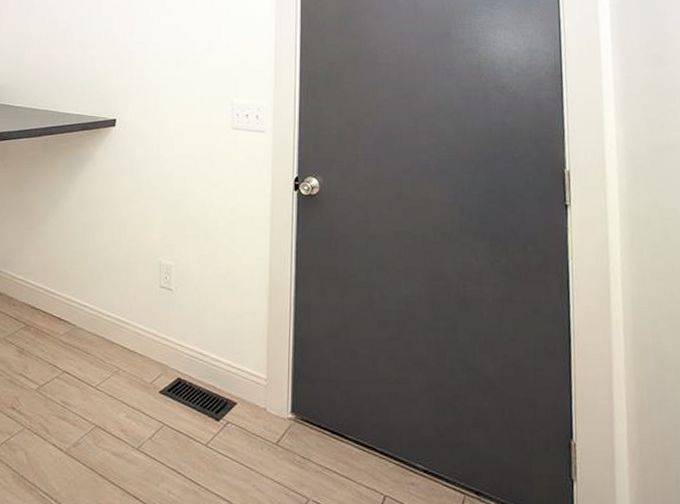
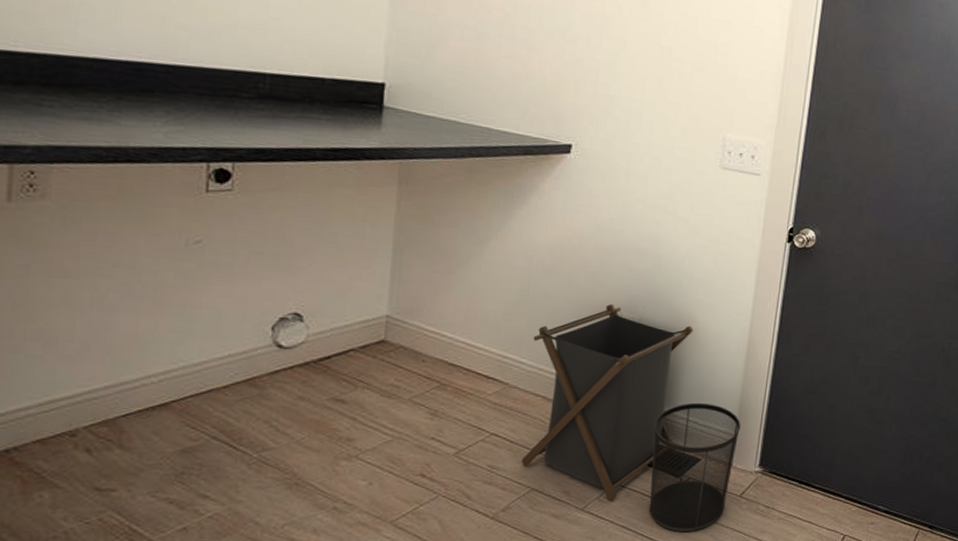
laundry basket: none [87,252,220,442] -> present [521,303,693,501]
waste bin: none [193,345,270,480] -> present [649,402,741,533]

